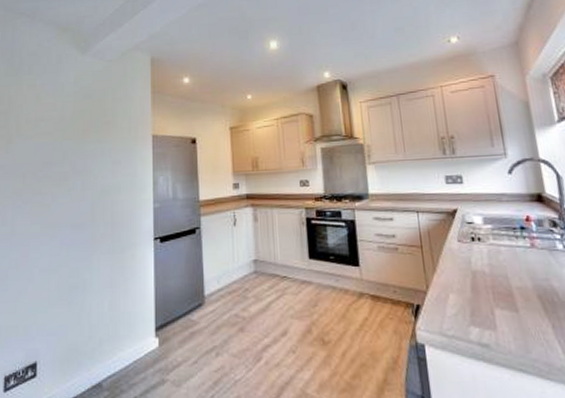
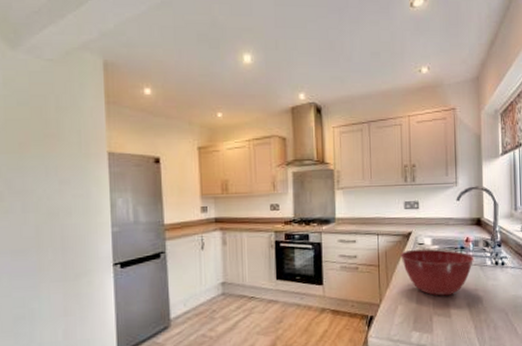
mixing bowl: none [446,228,540,285] -> present [400,248,474,296]

